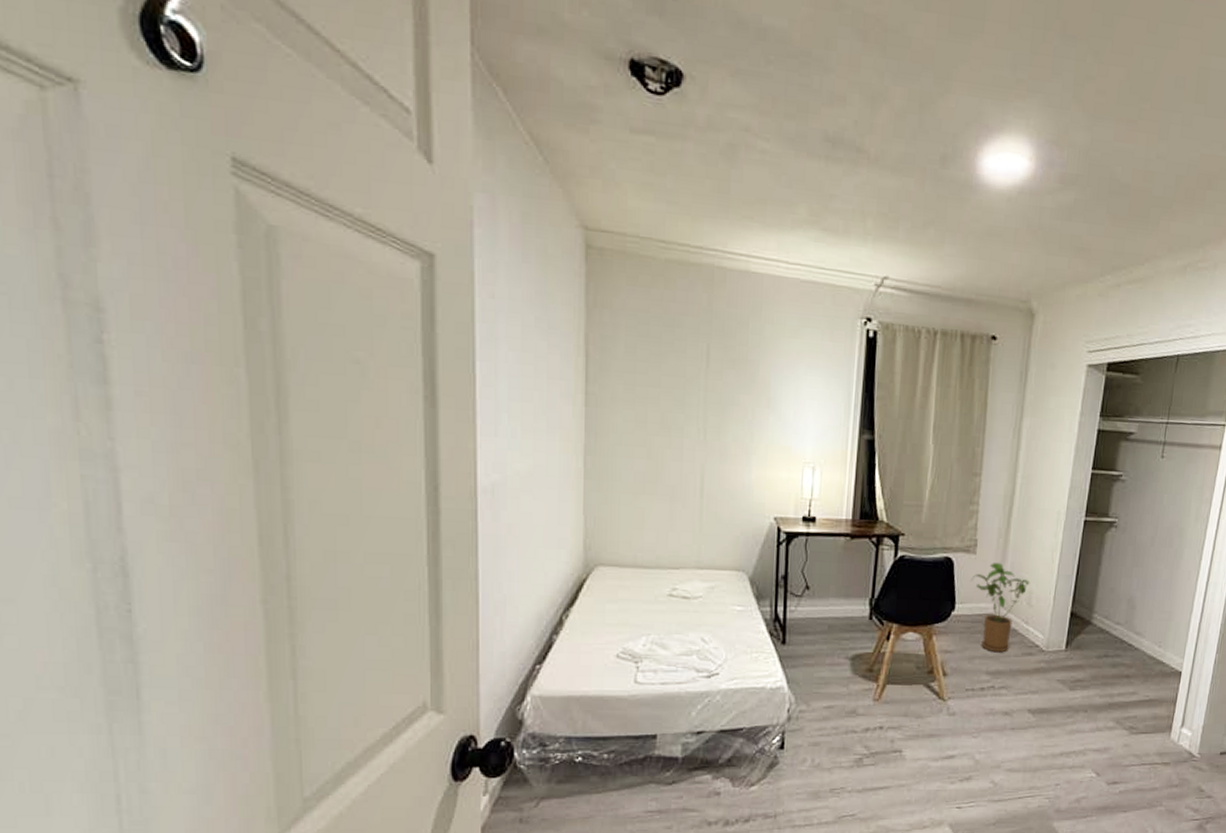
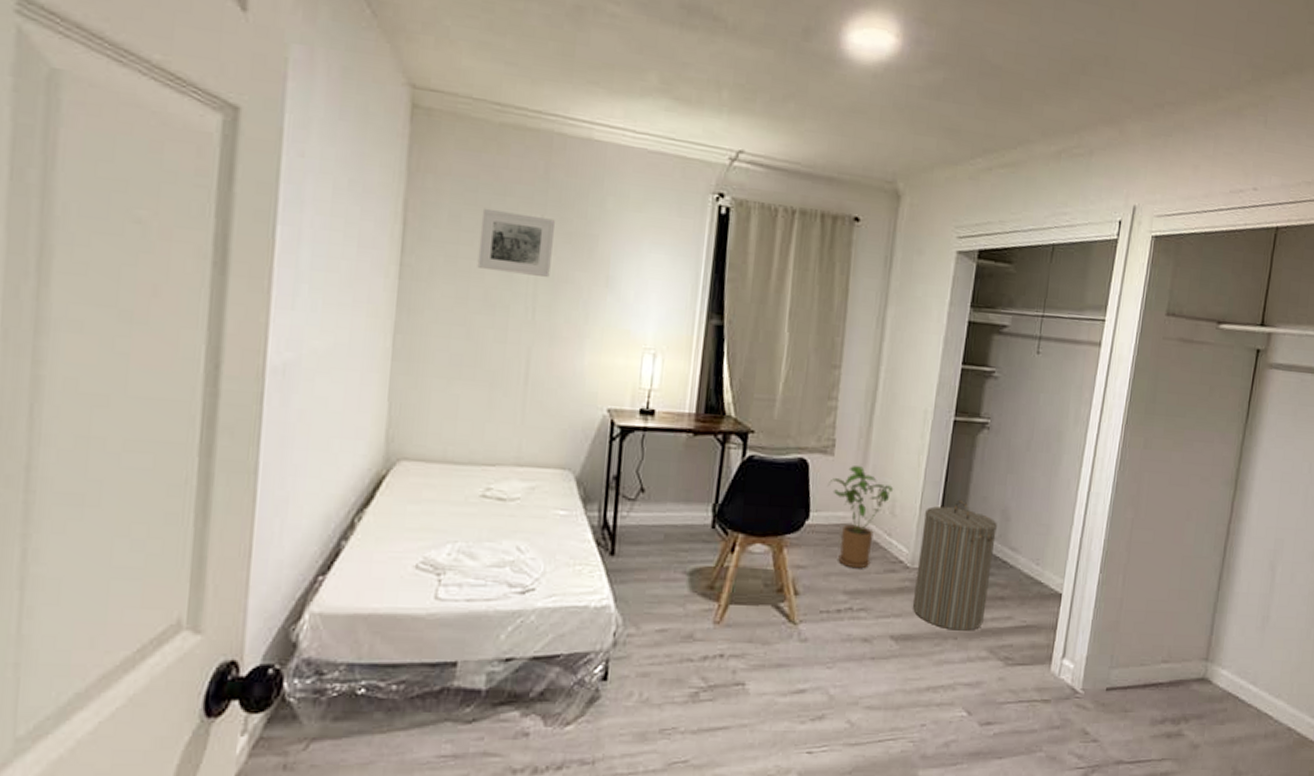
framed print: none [653,339,719,400] -> present [477,208,555,277]
laundry hamper: none [1047,590,1124,705] -> present [912,499,997,631]

